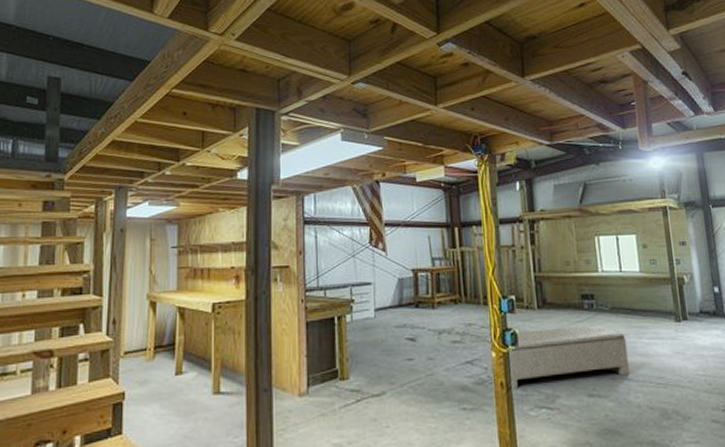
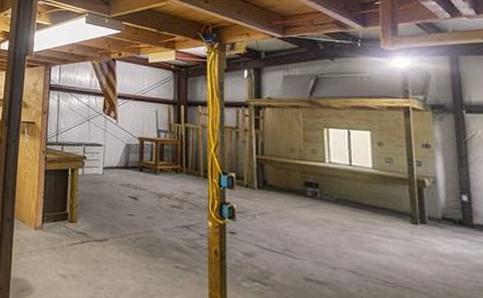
bench: present [485,325,630,391] -> none [203,205,354,268]

